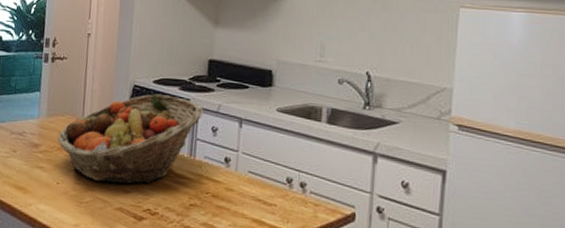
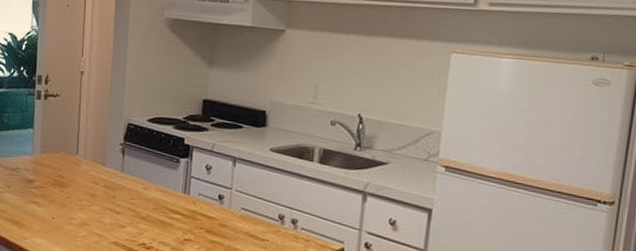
fruit basket: present [58,94,204,184] -> none [52,132,198,219]

